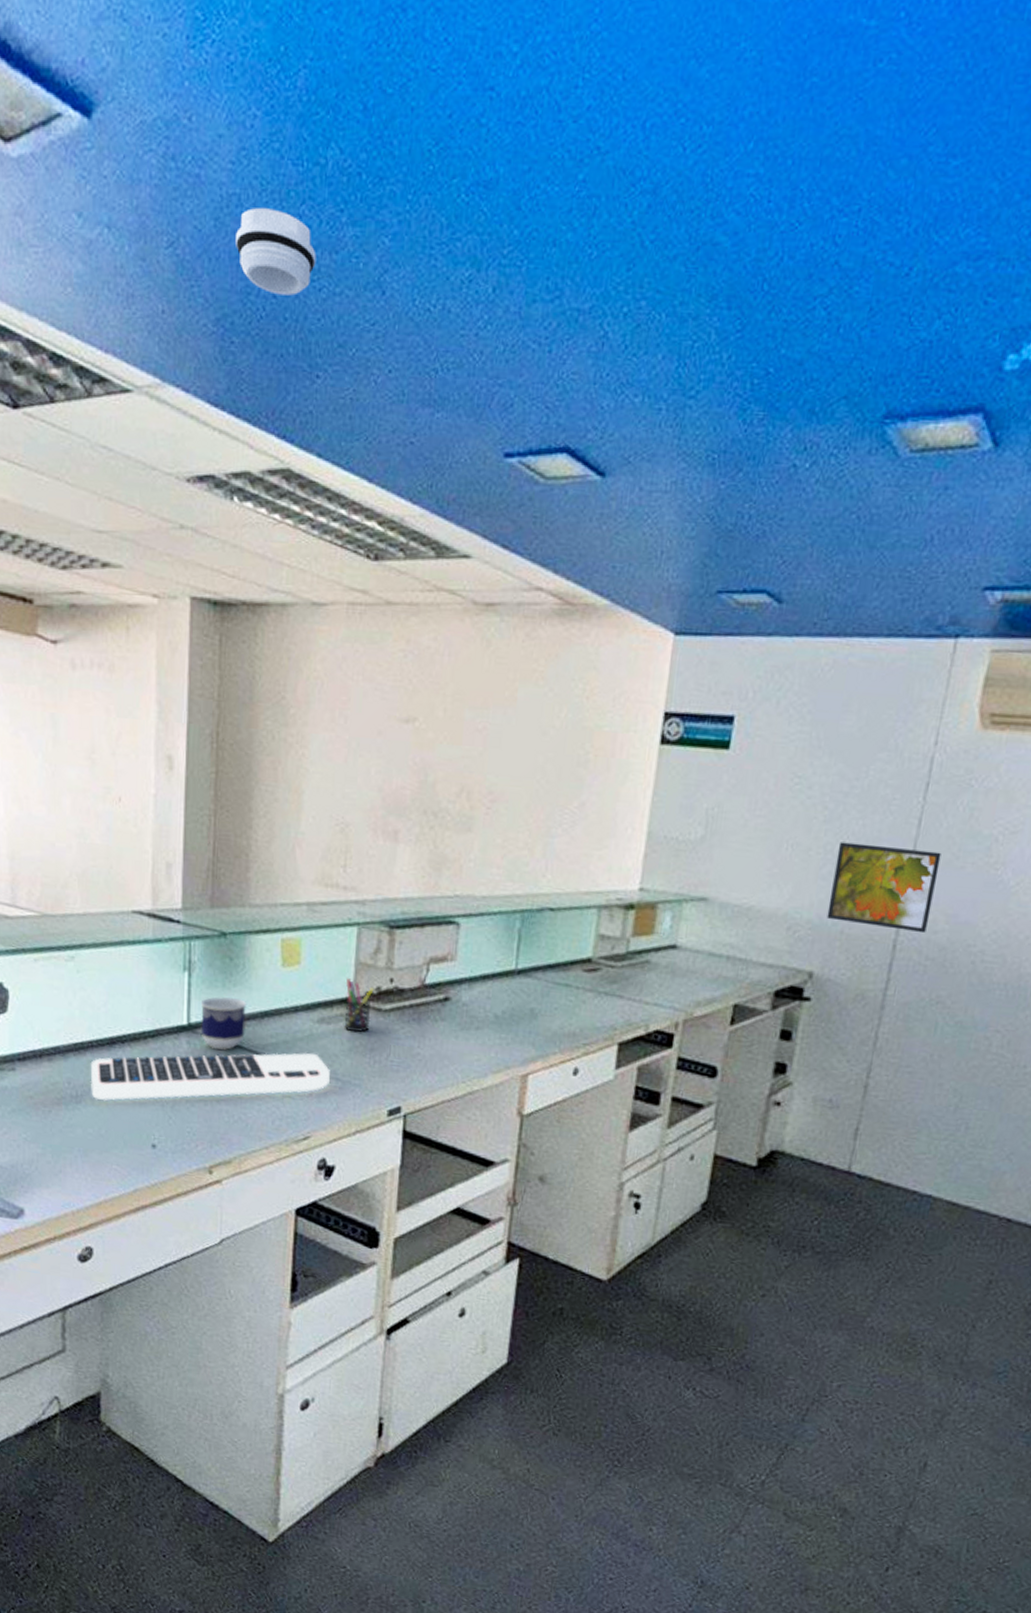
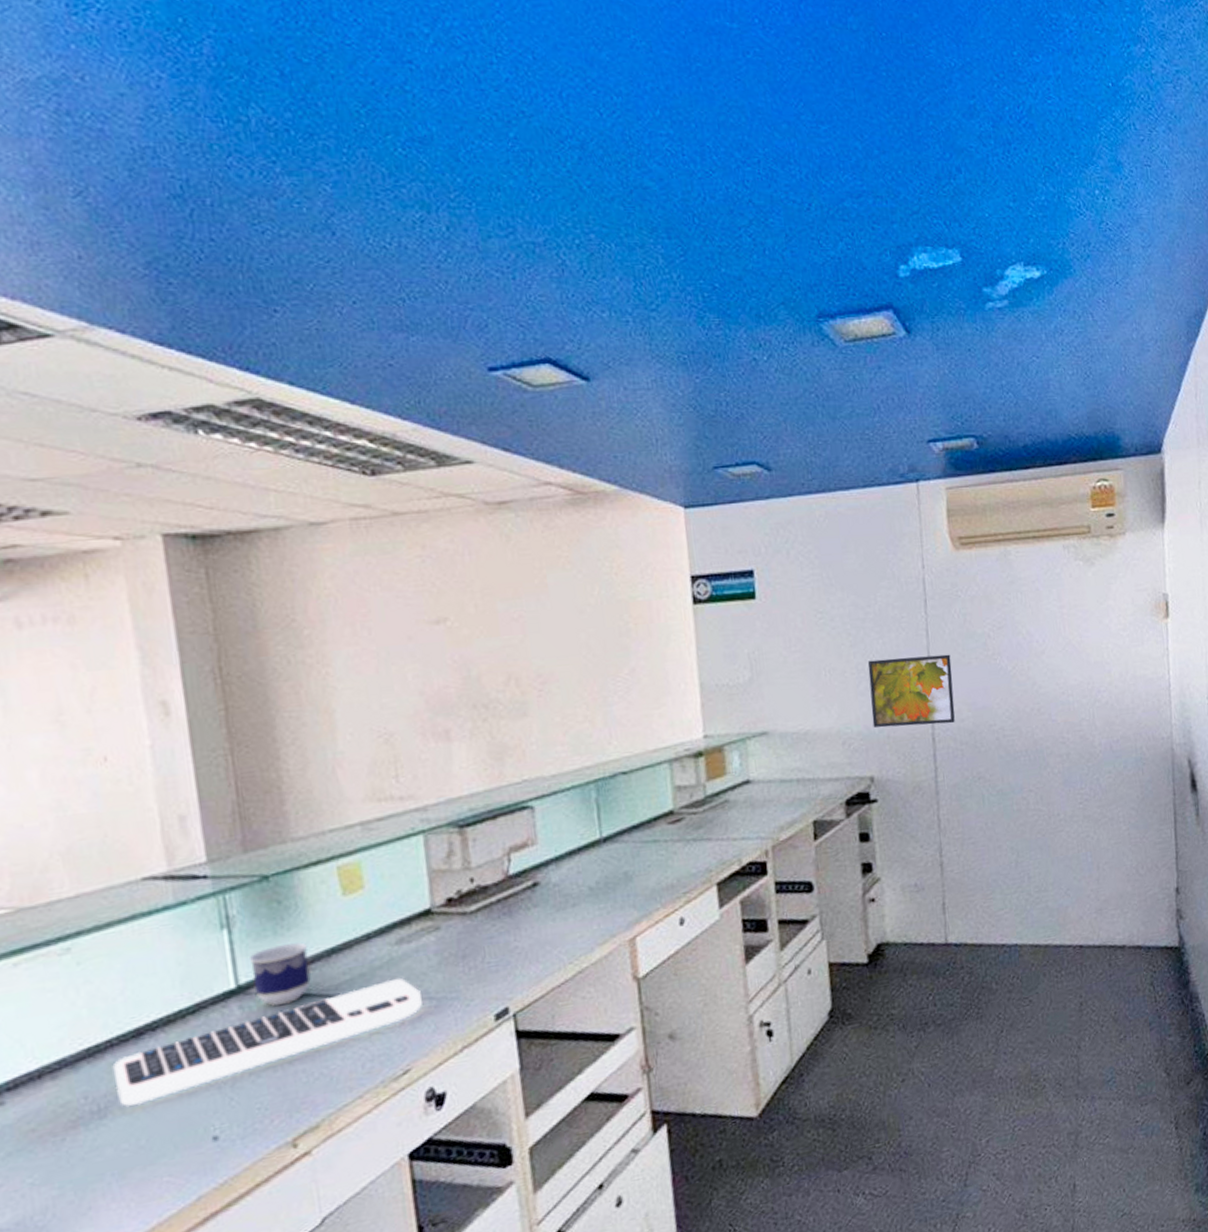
smoke detector: present [236,208,316,296] -> none [156,160,254,238]
pen holder: present [344,978,374,1033] -> none [421,889,457,945]

